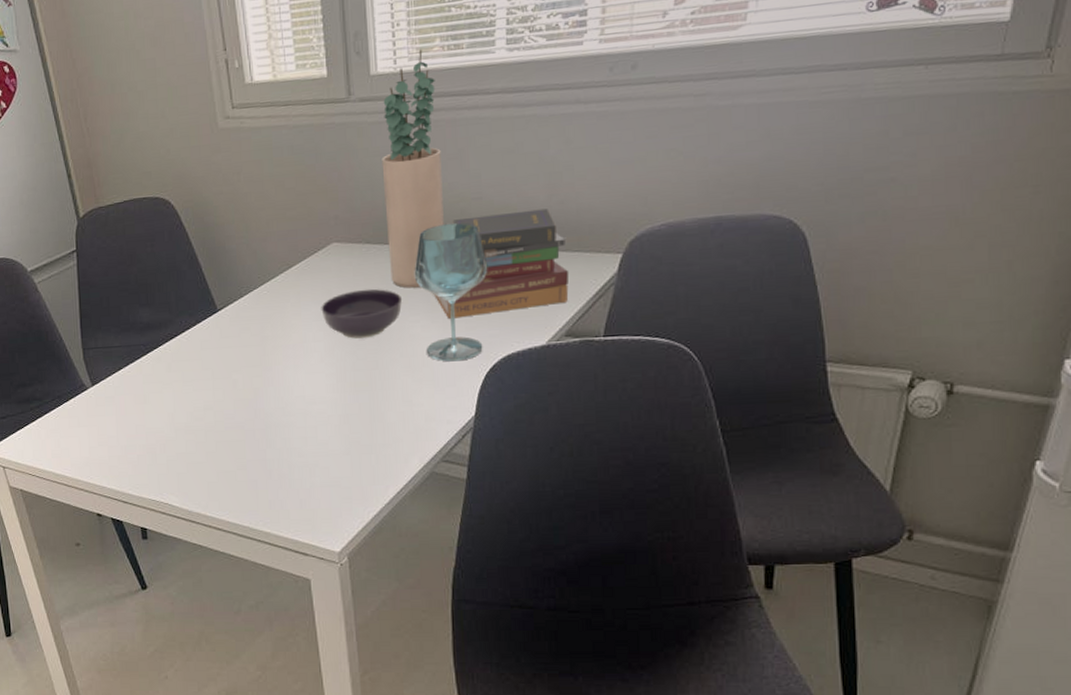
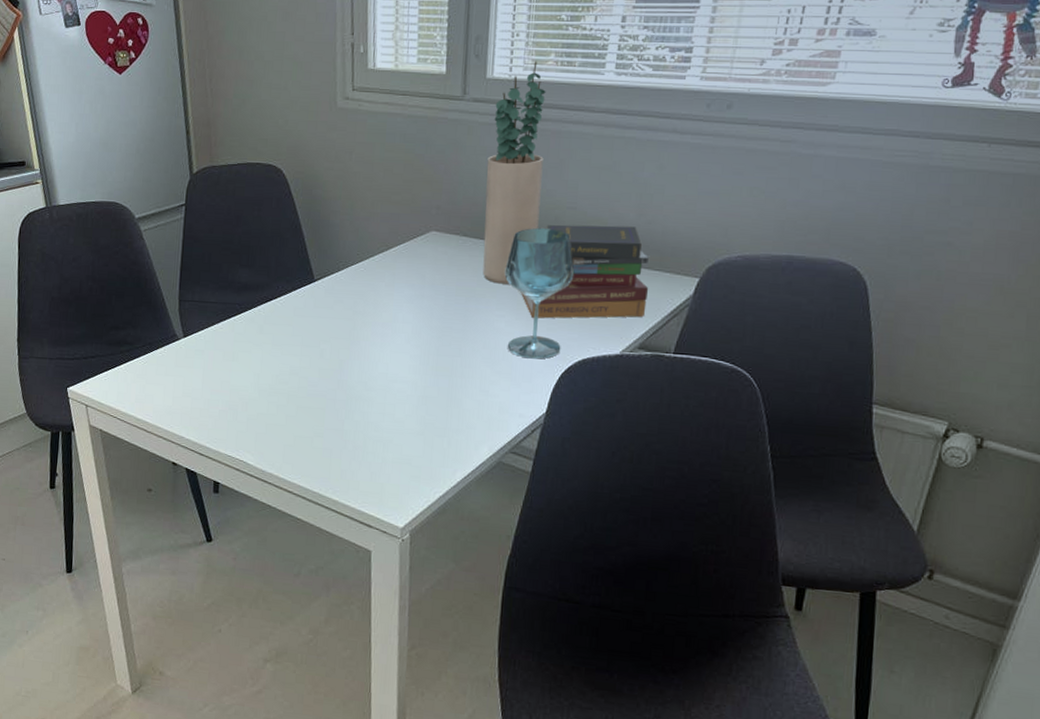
bowl: present [321,289,402,339] -> none [413,279,490,326]

